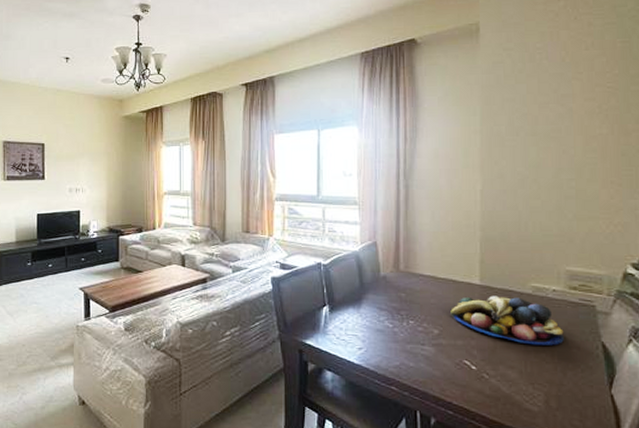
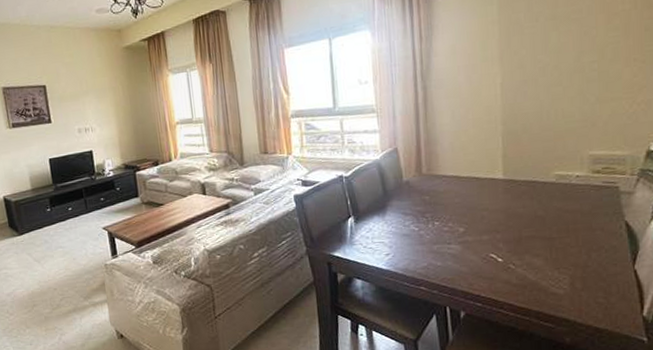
fruit bowl: present [450,295,564,346] -> none [475,187,588,232]

